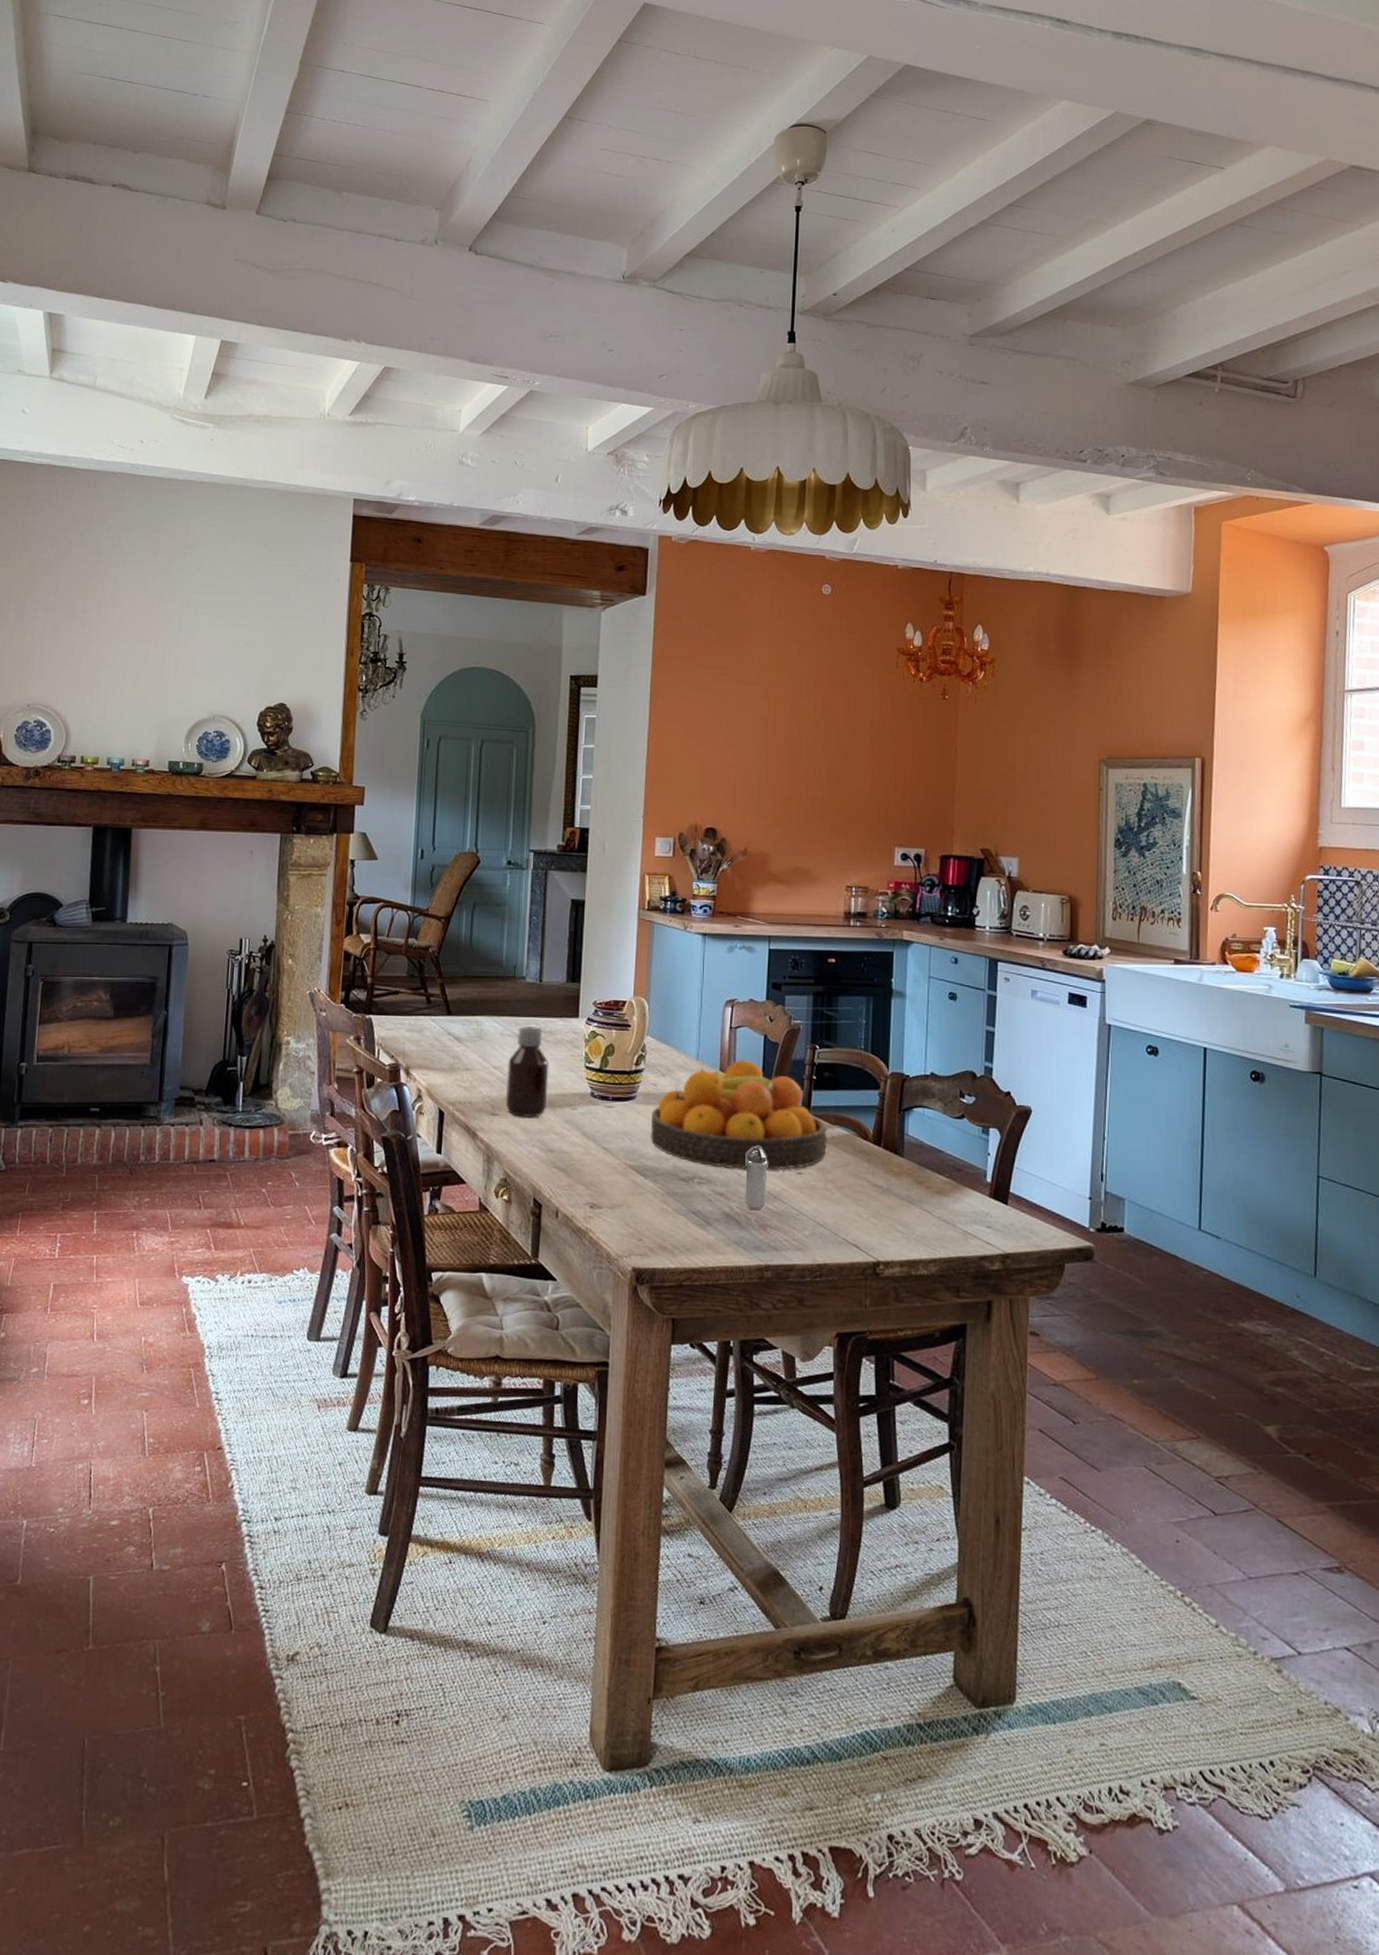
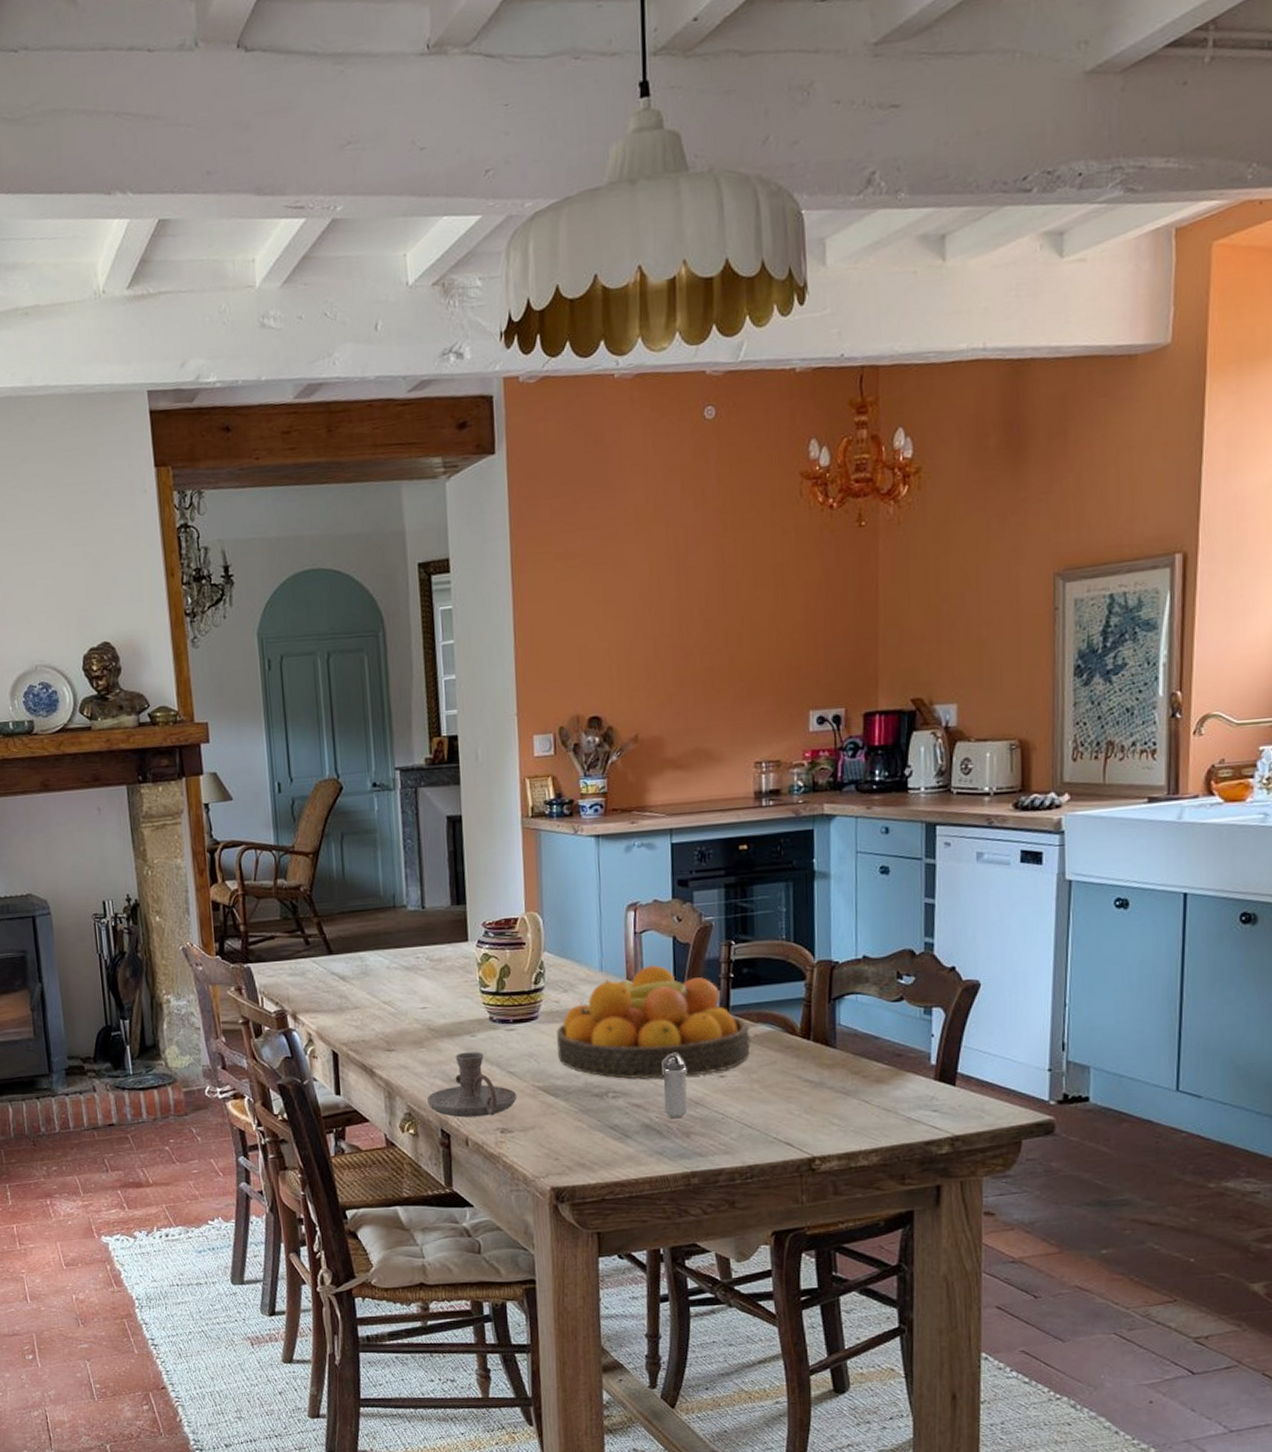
bottle: present [505,1026,549,1117] -> none [398,956,444,1050]
candle holder: none [524,1124,609,1190] -> present [427,1052,517,1118]

